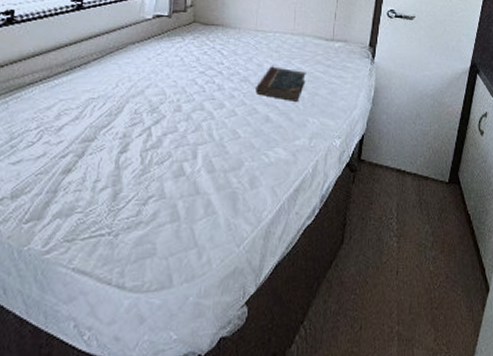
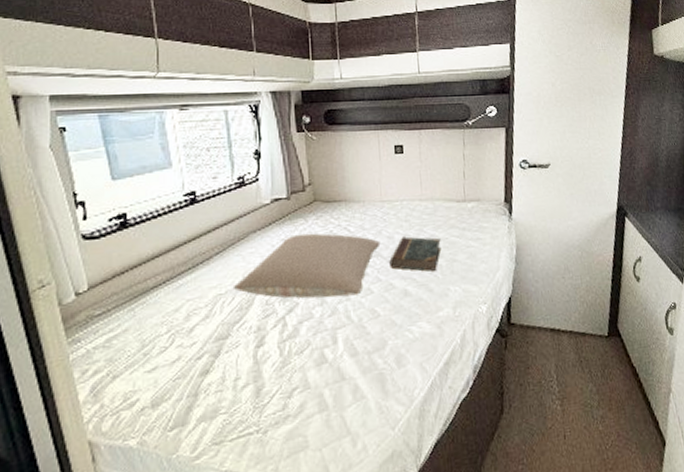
pillow: none [106,51,250,115] -> present [234,233,381,299]

